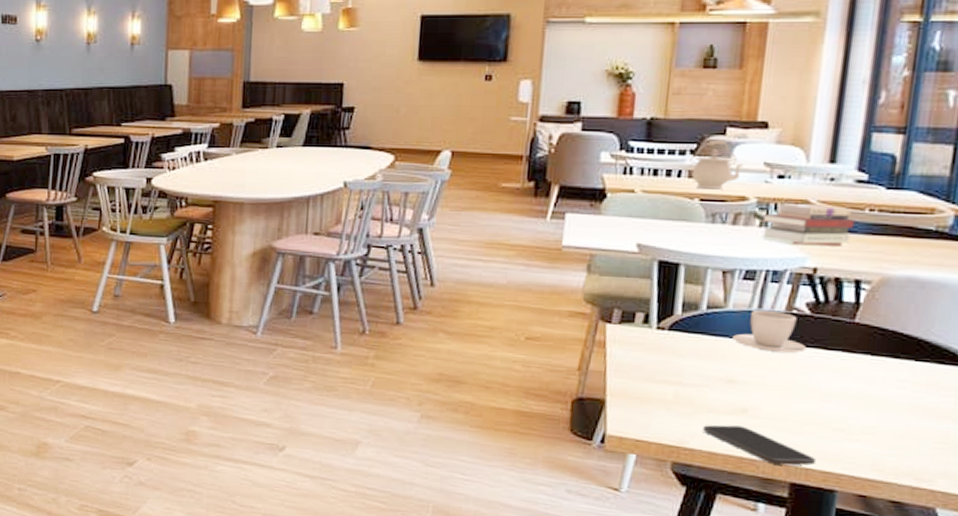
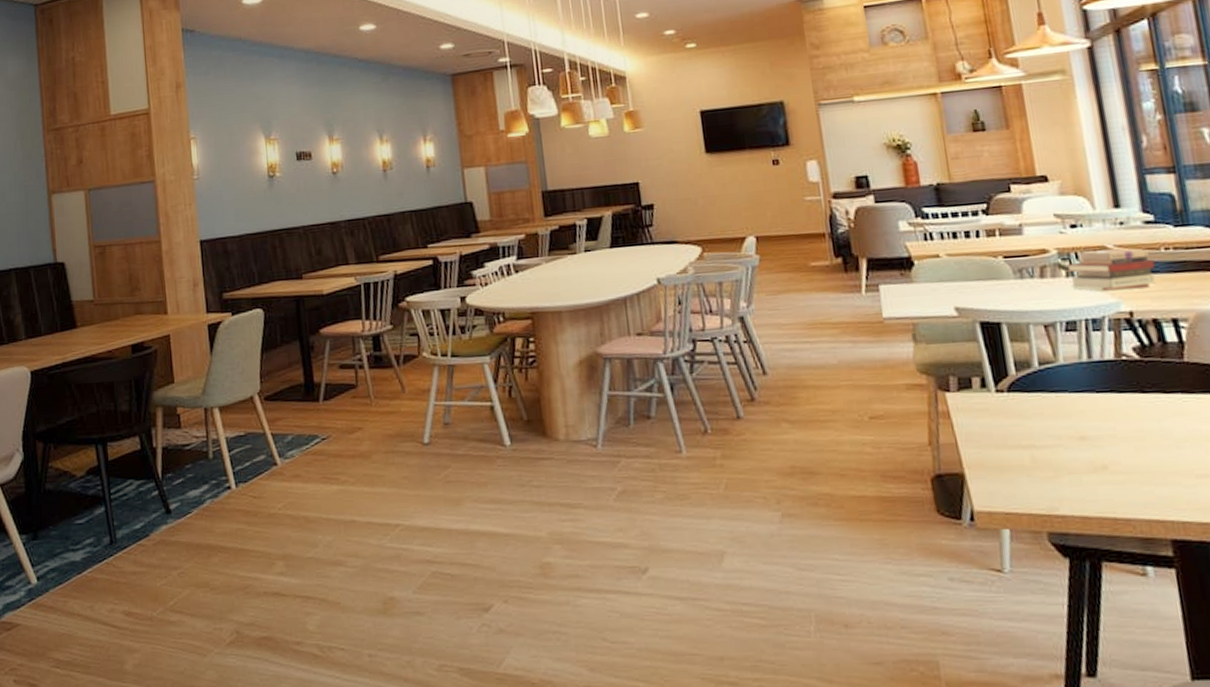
teapot: present [689,139,744,190] -> none [983,197,1036,247]
smartphone: present [703,424,817,466] -> none [1068,484,1191,522]
teacup: present [732,309,808,353] -> none [1071,359,1148,402]

